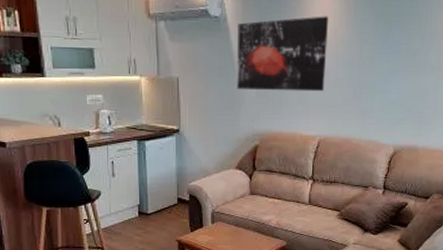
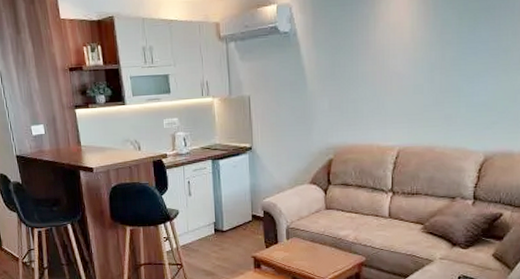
wall art: present [237,16,328,92] -> none [308,20,405,104]

